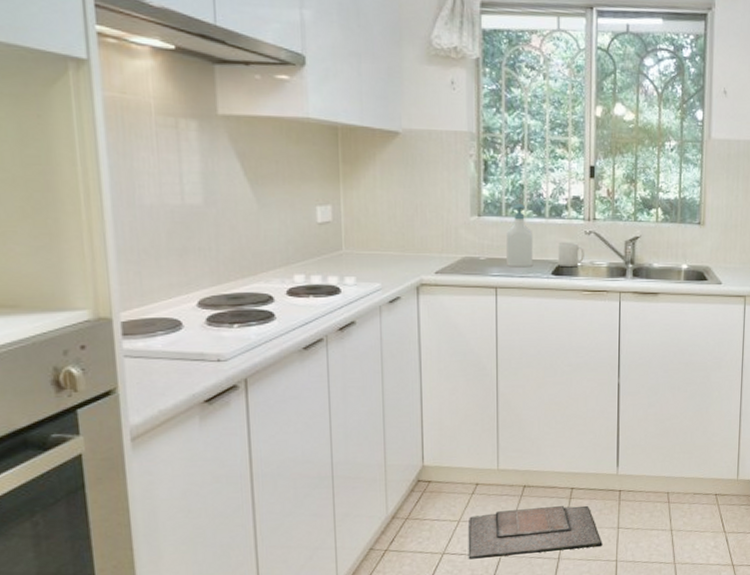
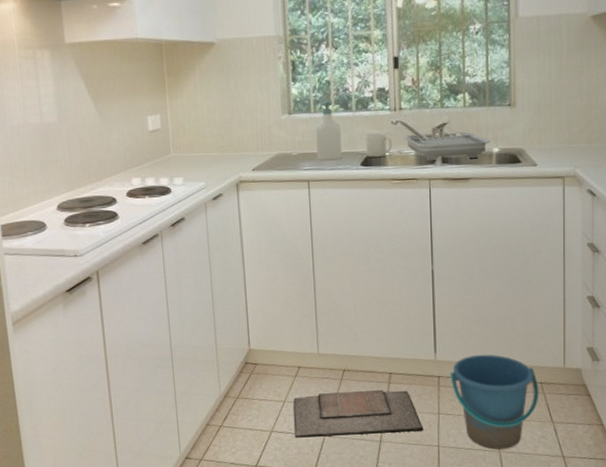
dish rack: none [596,246,679,274] -> present [404,131,490,162]
bucket: none [631,467,714,561] -> present [450,354,539,449]

